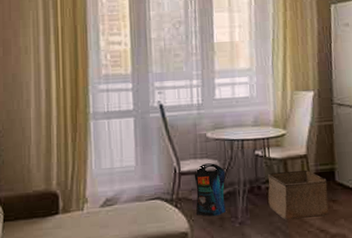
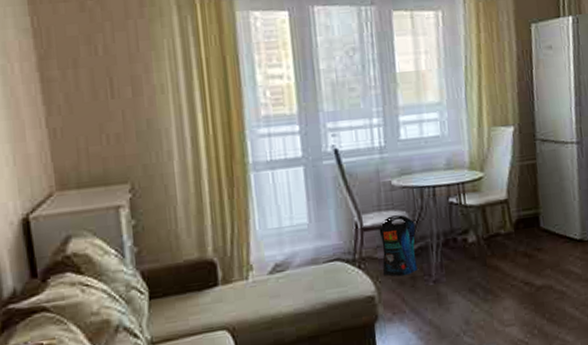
storage bin: present [267,169,329,220] -> none [464,216,534,275]

